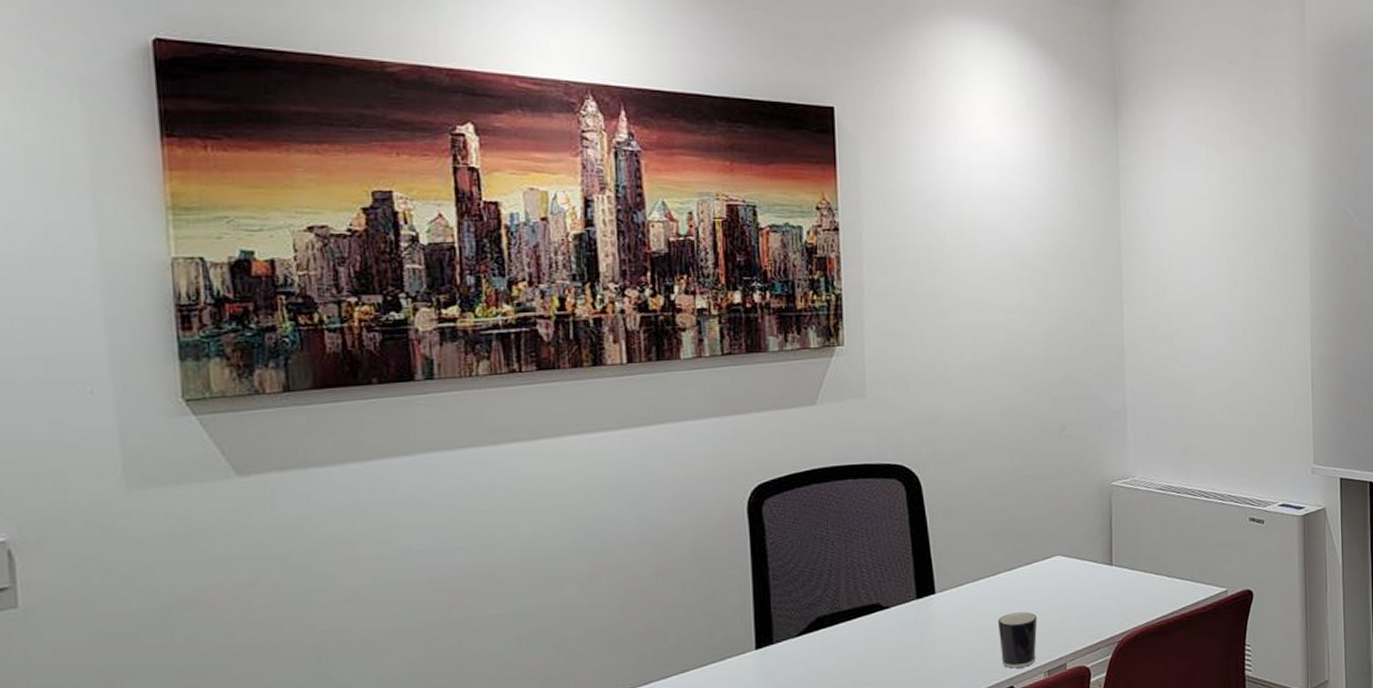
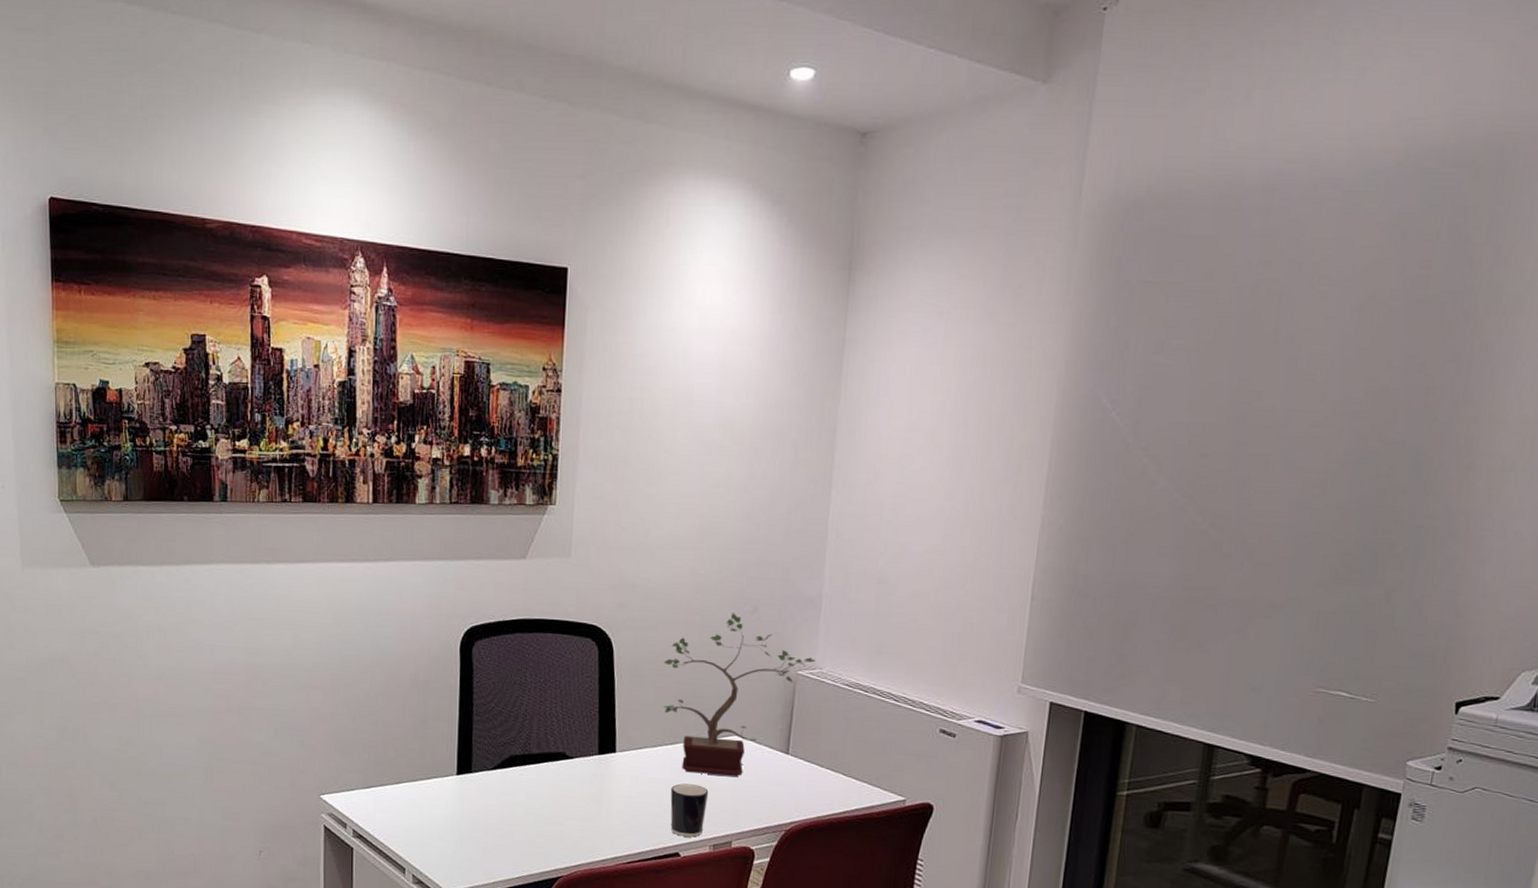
potted plant: none [976,434,1128,601] -> present [663,613,816,776]

